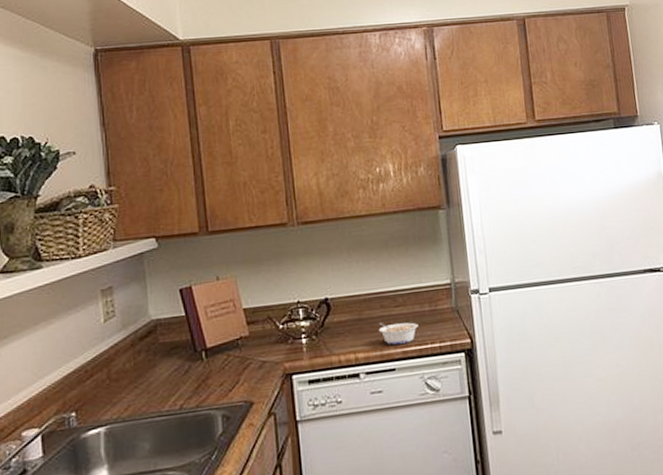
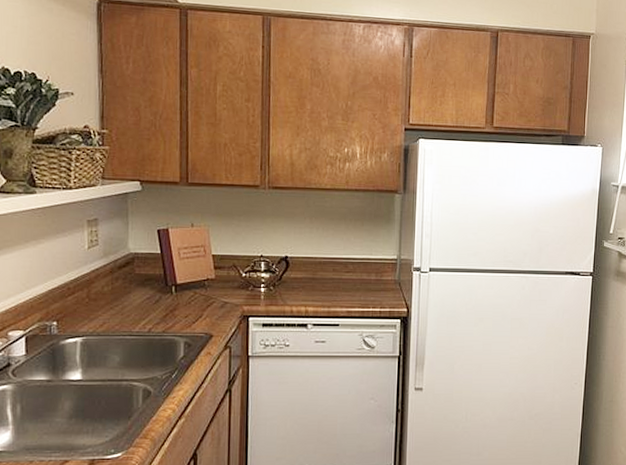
legume: present [378,322,419,345] -> none [328,283,364,304]

